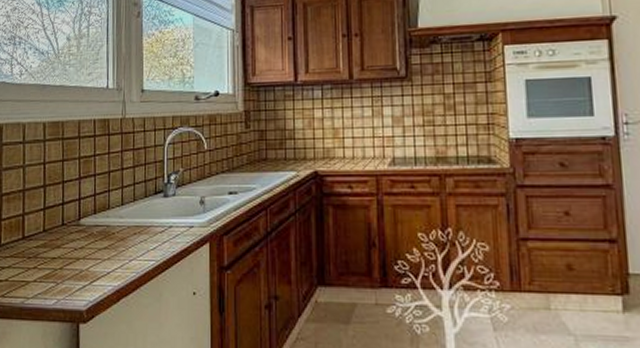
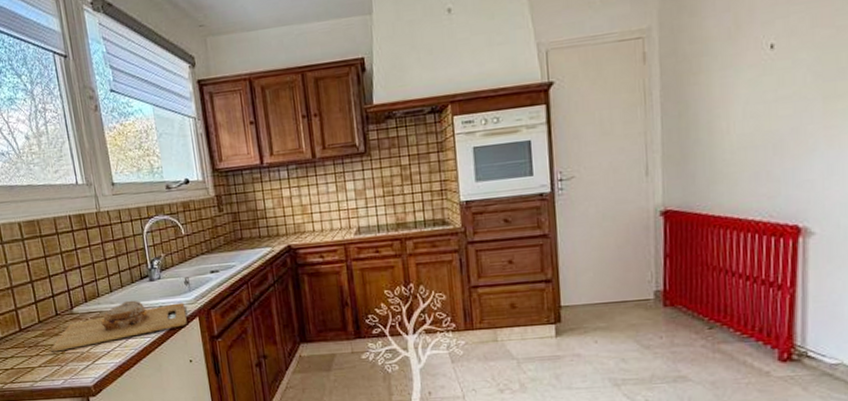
cutting board: none [50,216,196,267] -> present [51,300,187,352]

